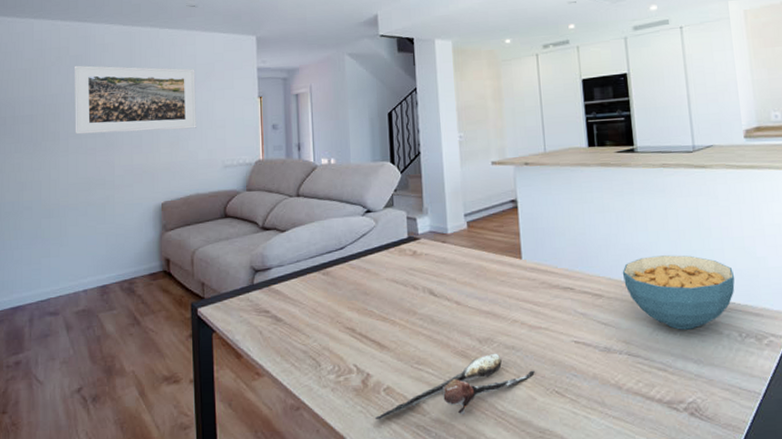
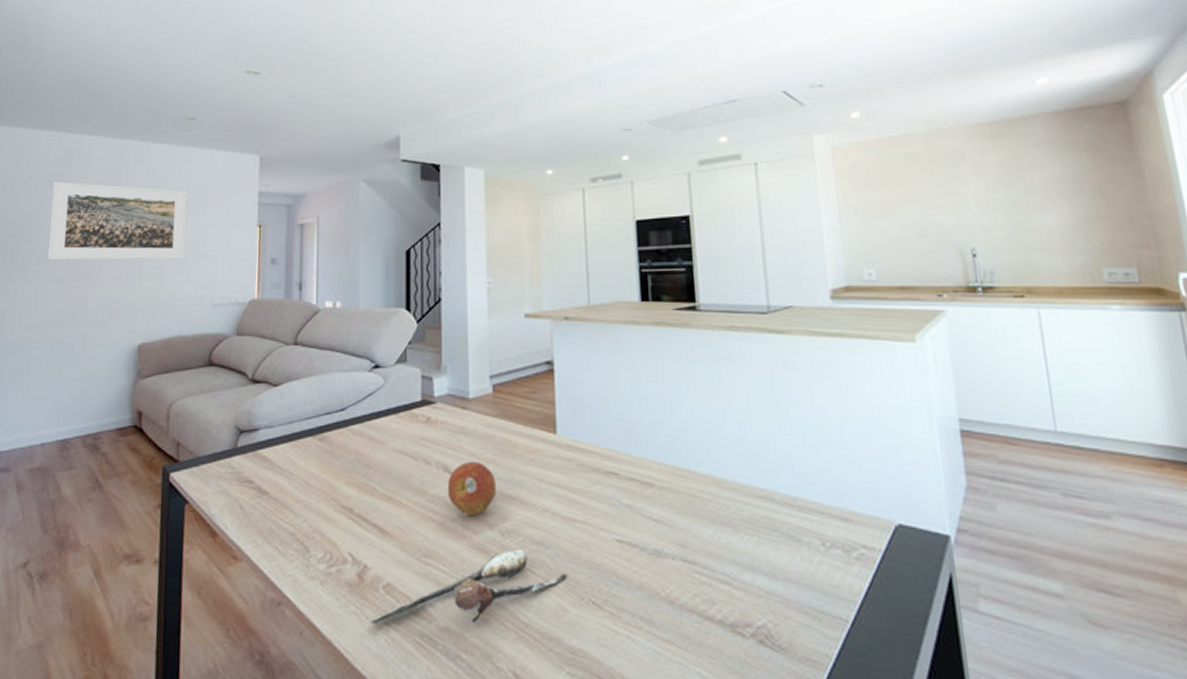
fruit: none [433,285,474,330] -> present [447,461,496,517]
cereal bowl: present [622,255,735,330] -> none [678,439,818,533]

